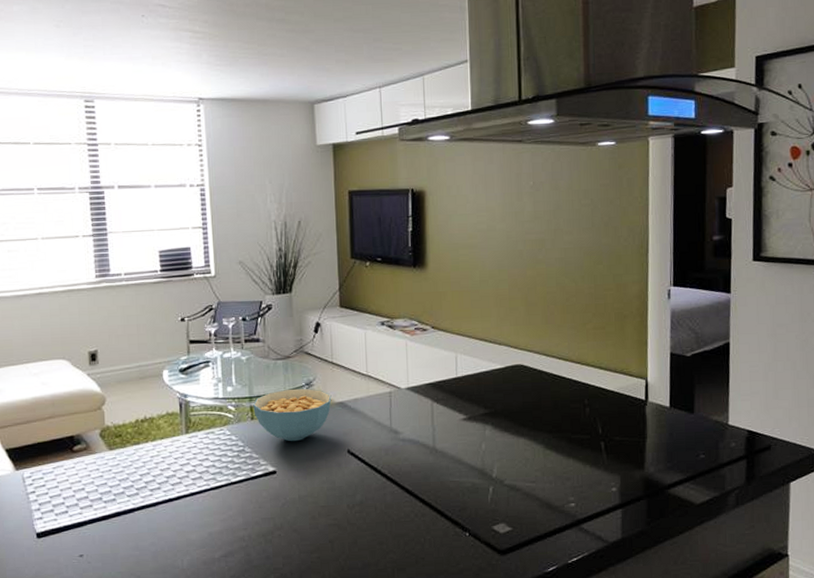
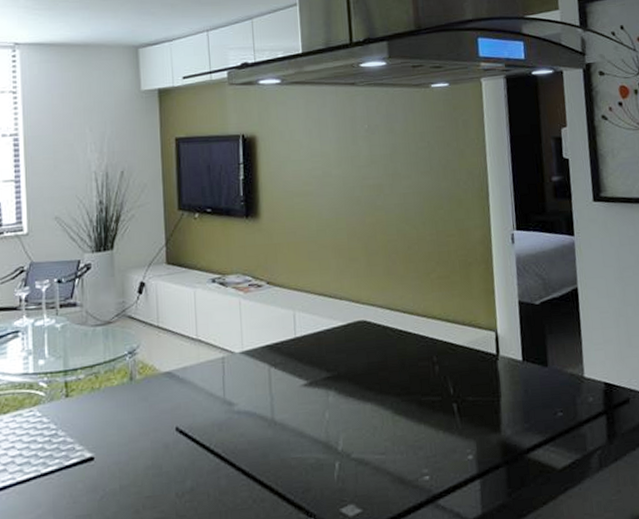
cereal bowl: present [253,388,332,442] -> none [68,357,158,421]

